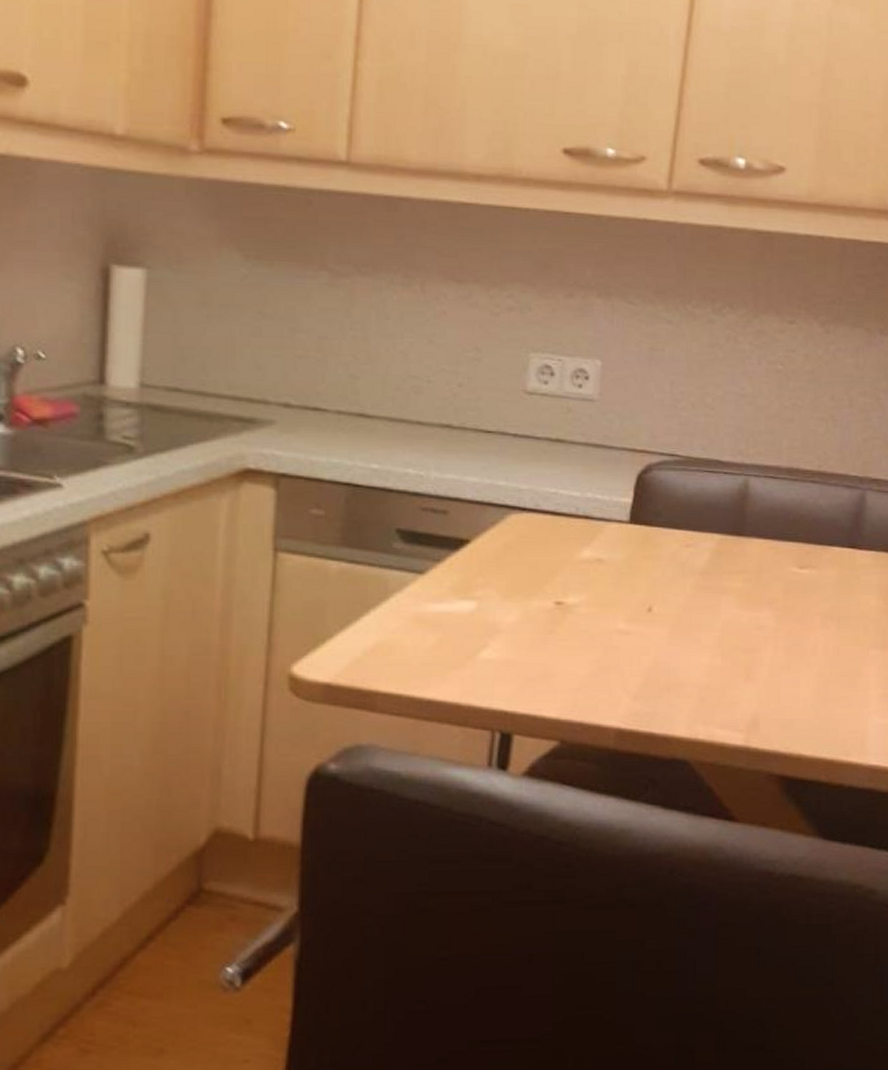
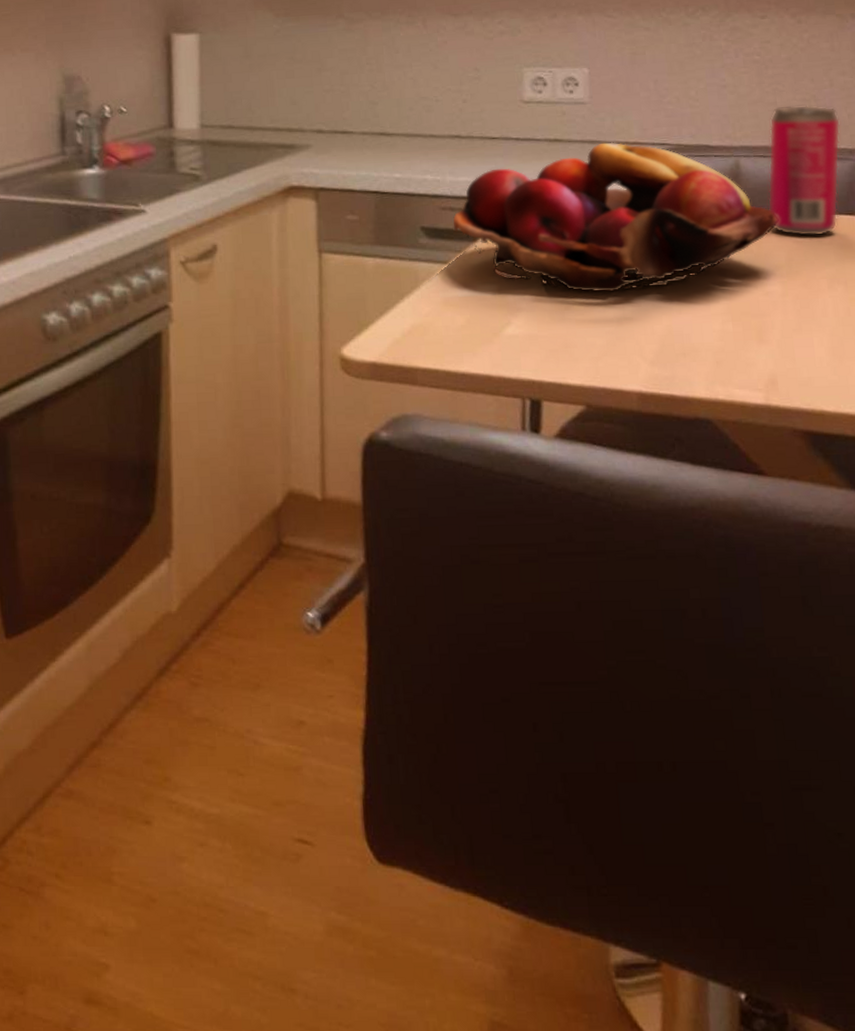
fruit basket: none [433,447,781,617] -> present [453,142,779,292]
beverage can: none [772,423,854,569] -> present [767,105,841,237]

